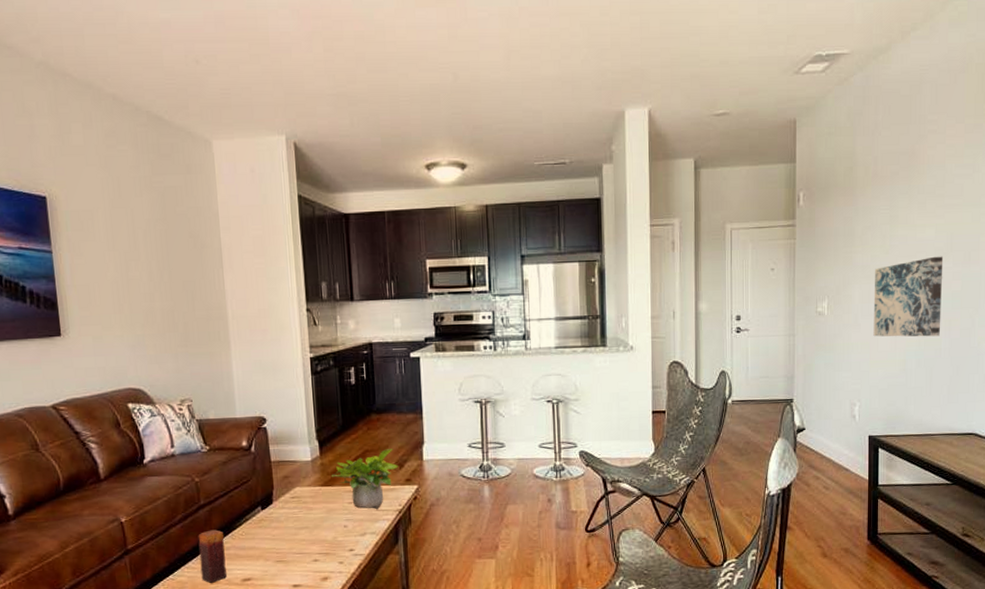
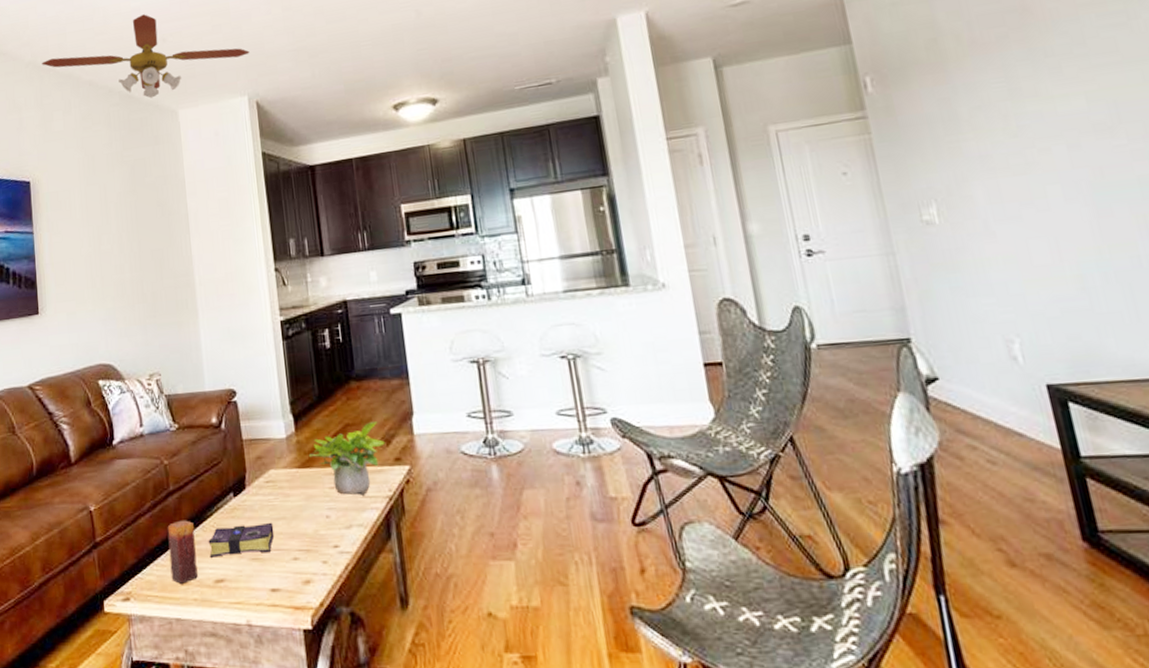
ceiling fan: none [55,29,289,124] -> present [42,14,250,99]
book: none [237,531,298,561] -> present [208,522,275,558]
wall art: present [873,256,944,337] -> none [1001,131,1132,247]

